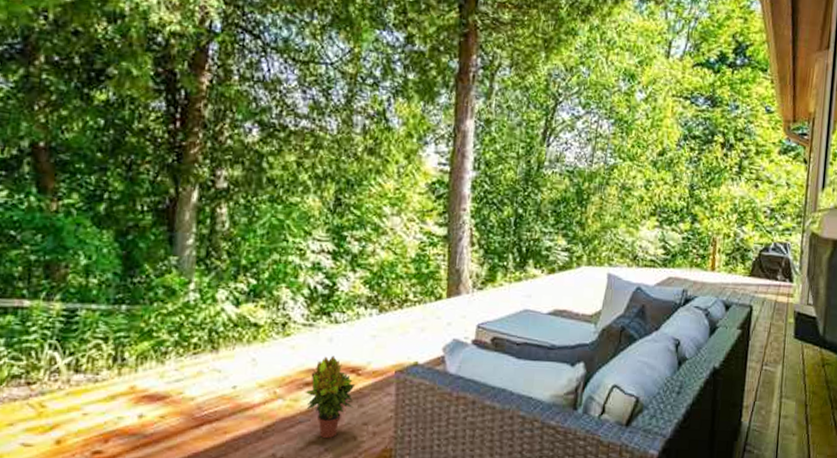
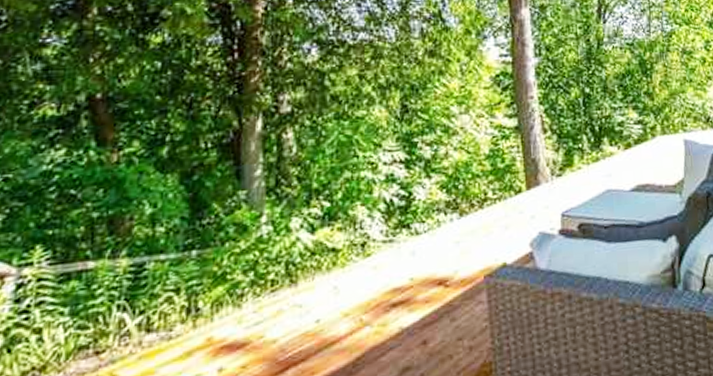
potted plant: present [305,355,356,439] -> none [392,270,446,363]

